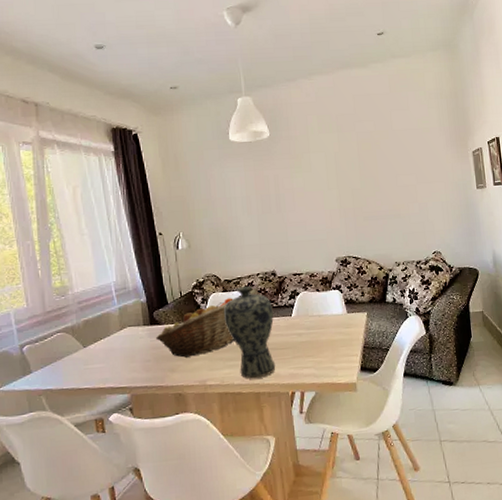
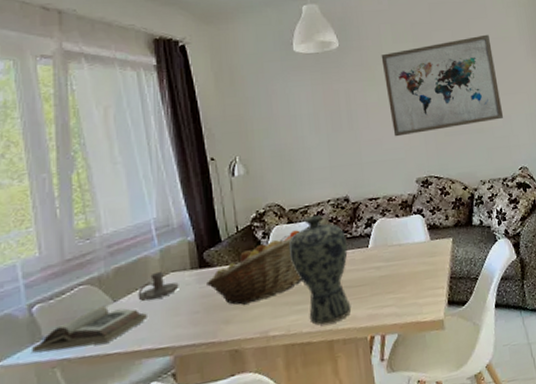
book: none [24,350,110,383] -> present [32,305,147,354]
candle holder: none [102,325,134,348] -> present [137,271,179,301]
wall art: none [307,125,421,220] -> present [381,34,504,137]

